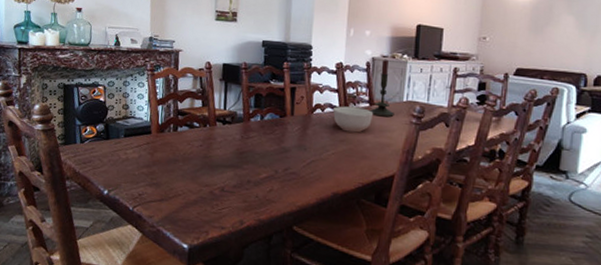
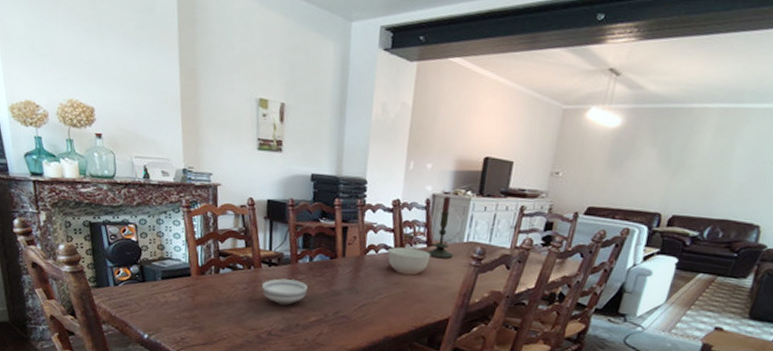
bowl: none [216,136,259,162] -> present [262,278,308,305]

